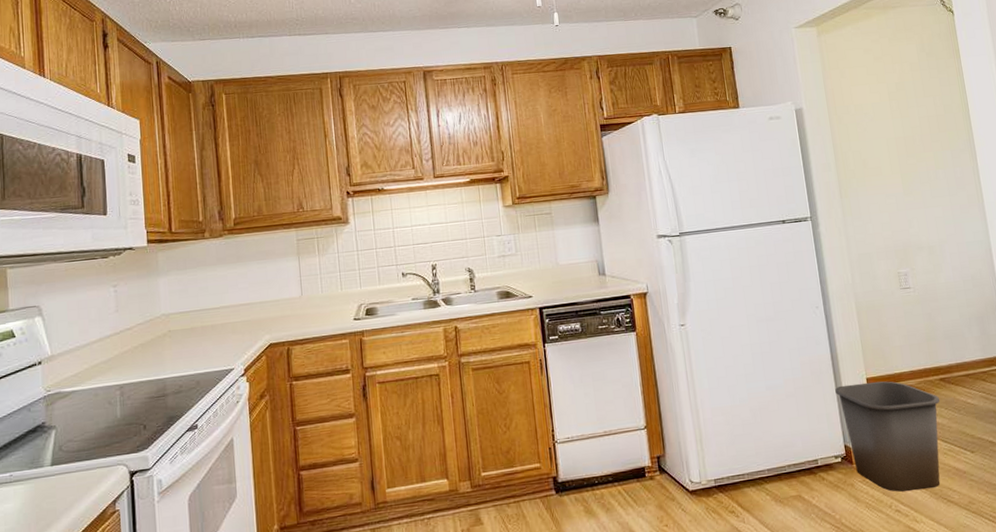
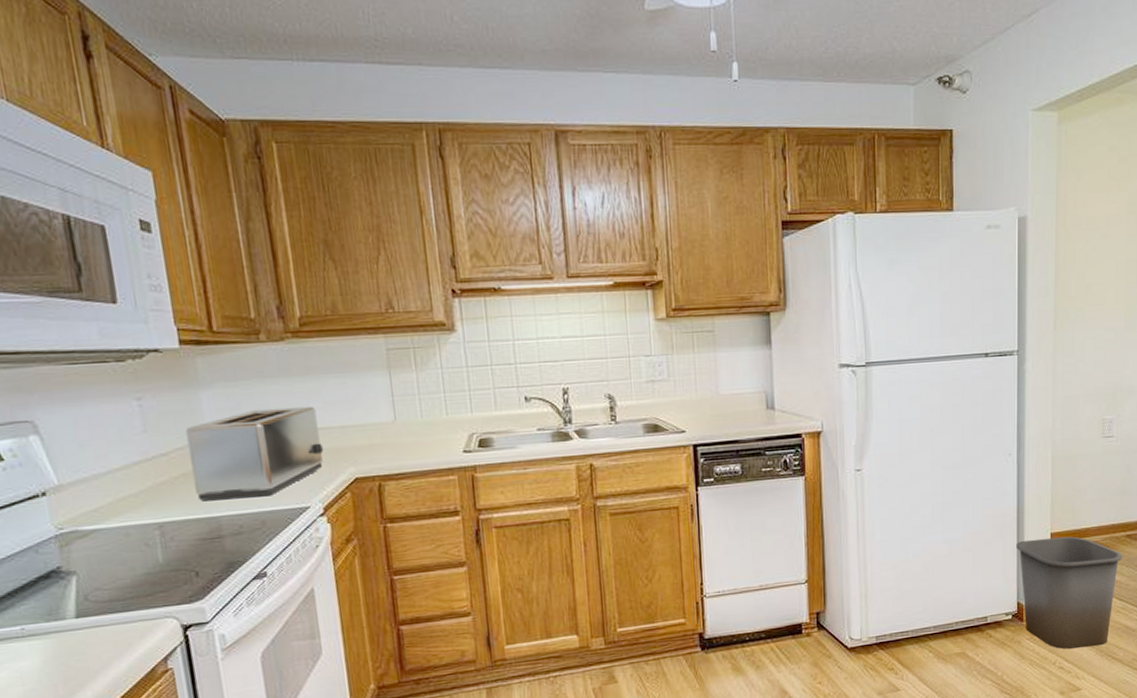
toaster: none [145,286,247,365] -> present [184,406,324,500]

